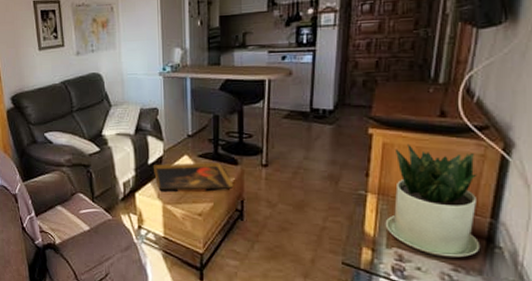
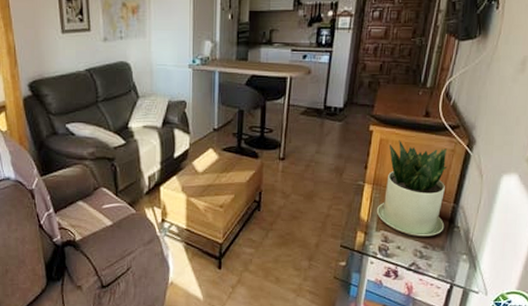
decorative tray: present [153,163,234,191] -> none [178,156,254,184]

